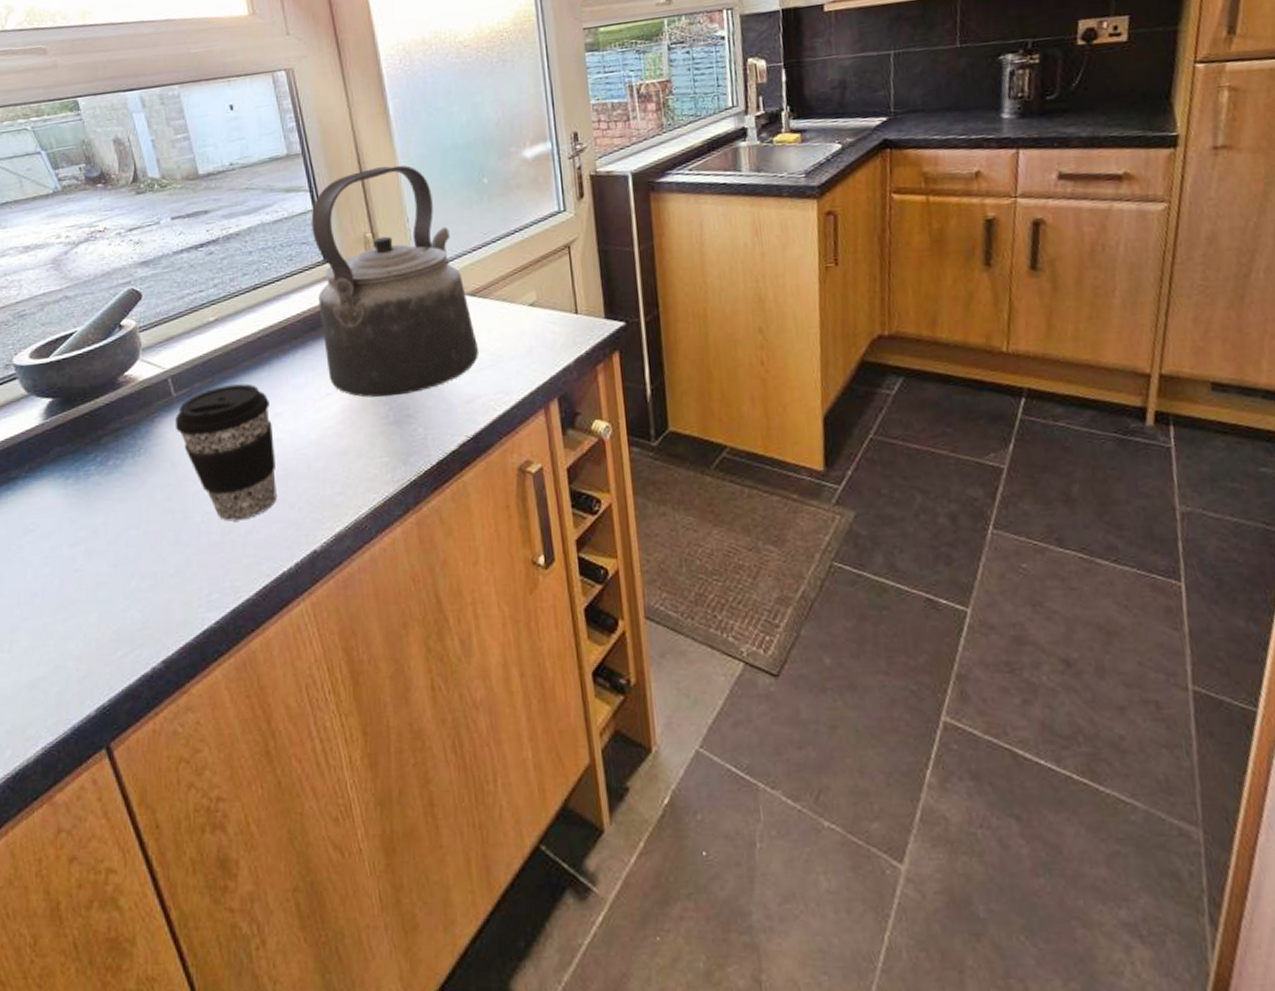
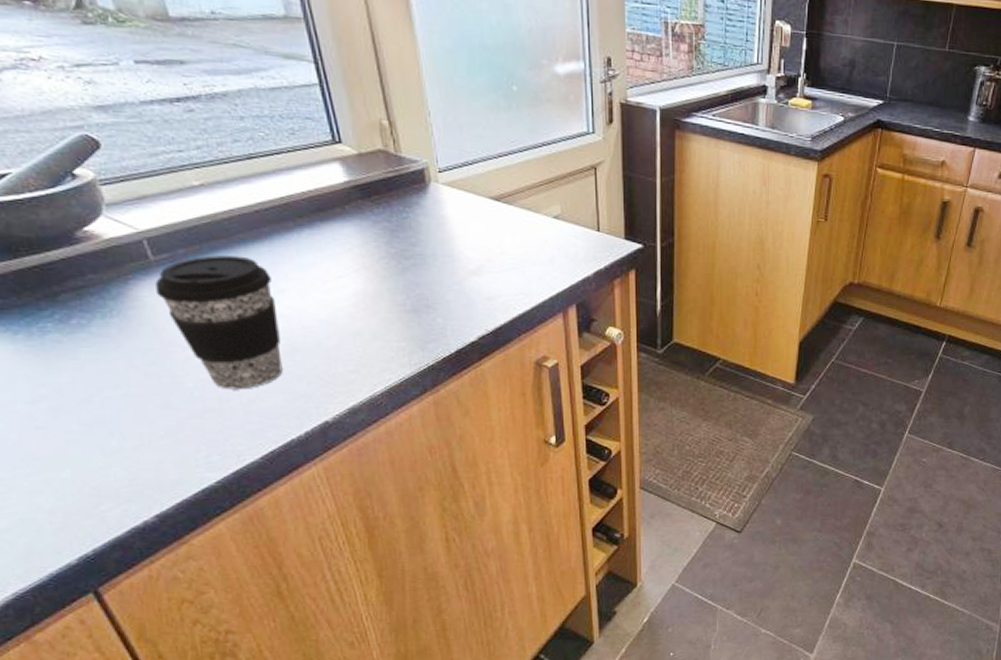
kettle: present [311,165,478,398] -> none [316,51,501,286]

